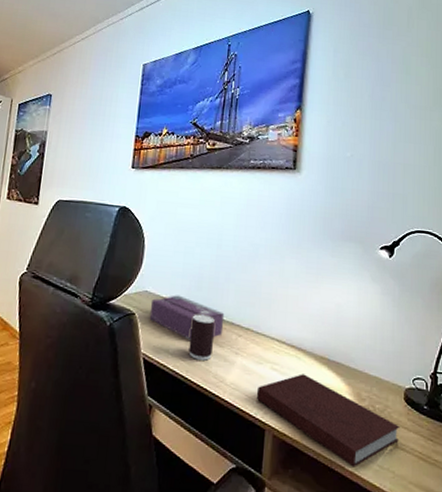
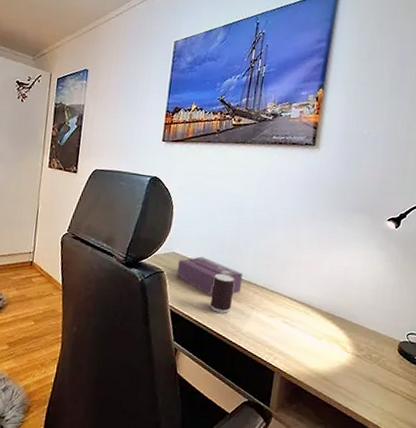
notebook: present [257,374,400,468] -> none [269,326,392,405]

